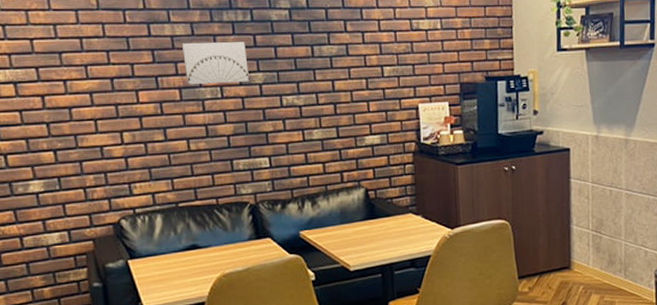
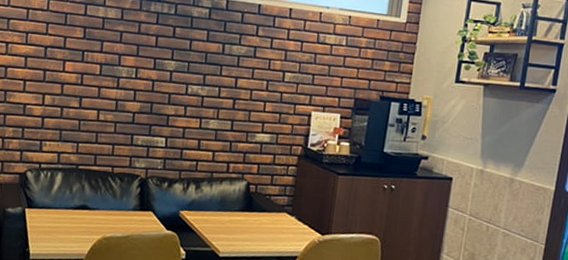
wall art: present [181,42,249,85] -> none [108,25,166,67]

